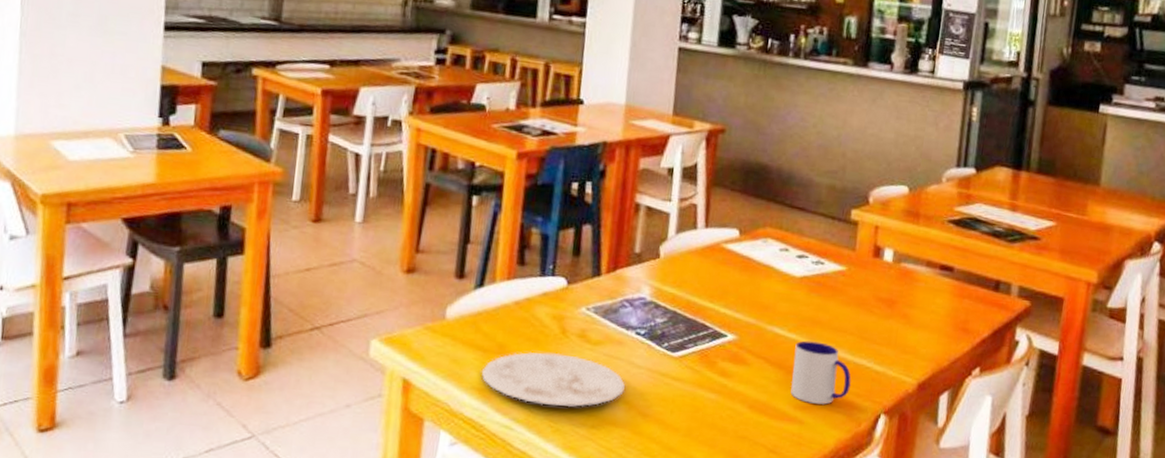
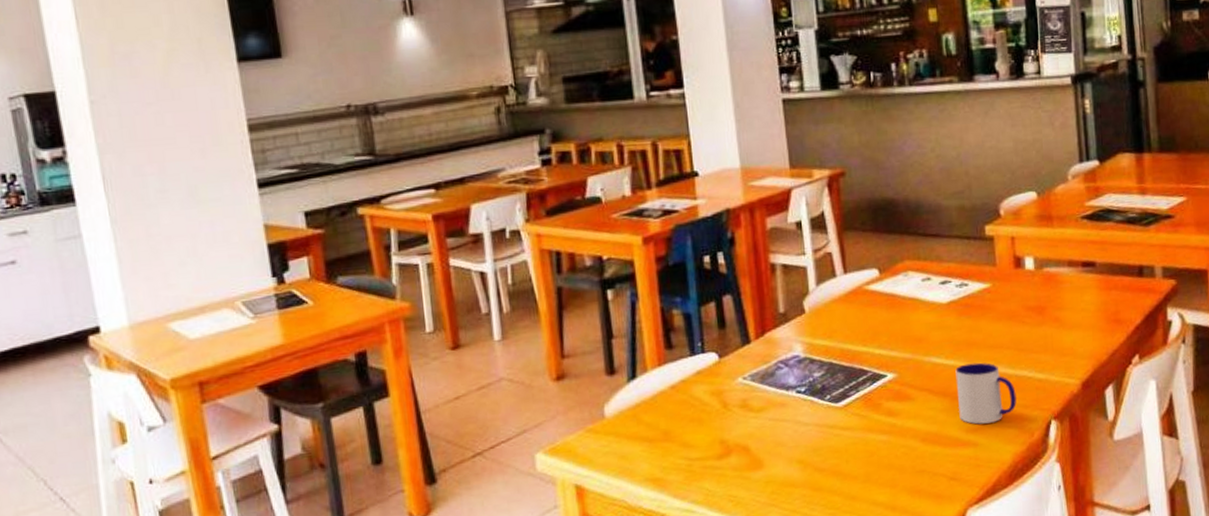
plate: present [481,352,626,407] -> none [651,427,797,483]

